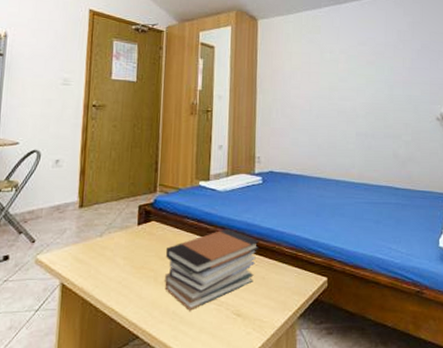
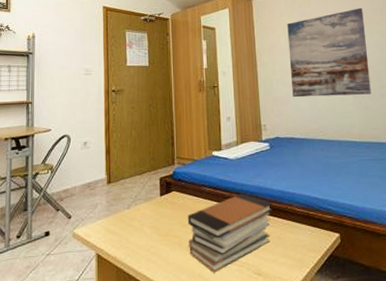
wall art: none [292,40,376,134] -> present [287,7,371,98]

